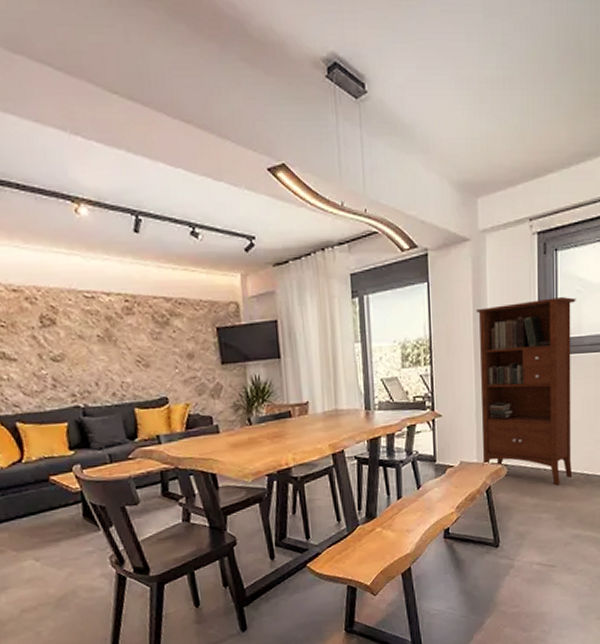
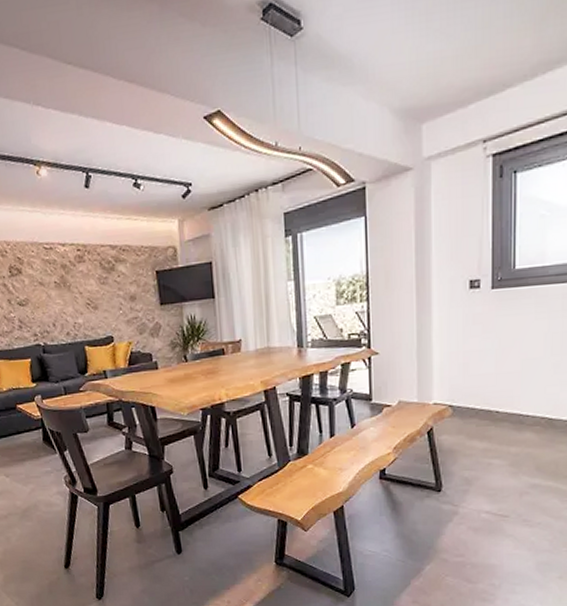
bookcase: present [475,297,576,486] -> none [418,223,539,430]

